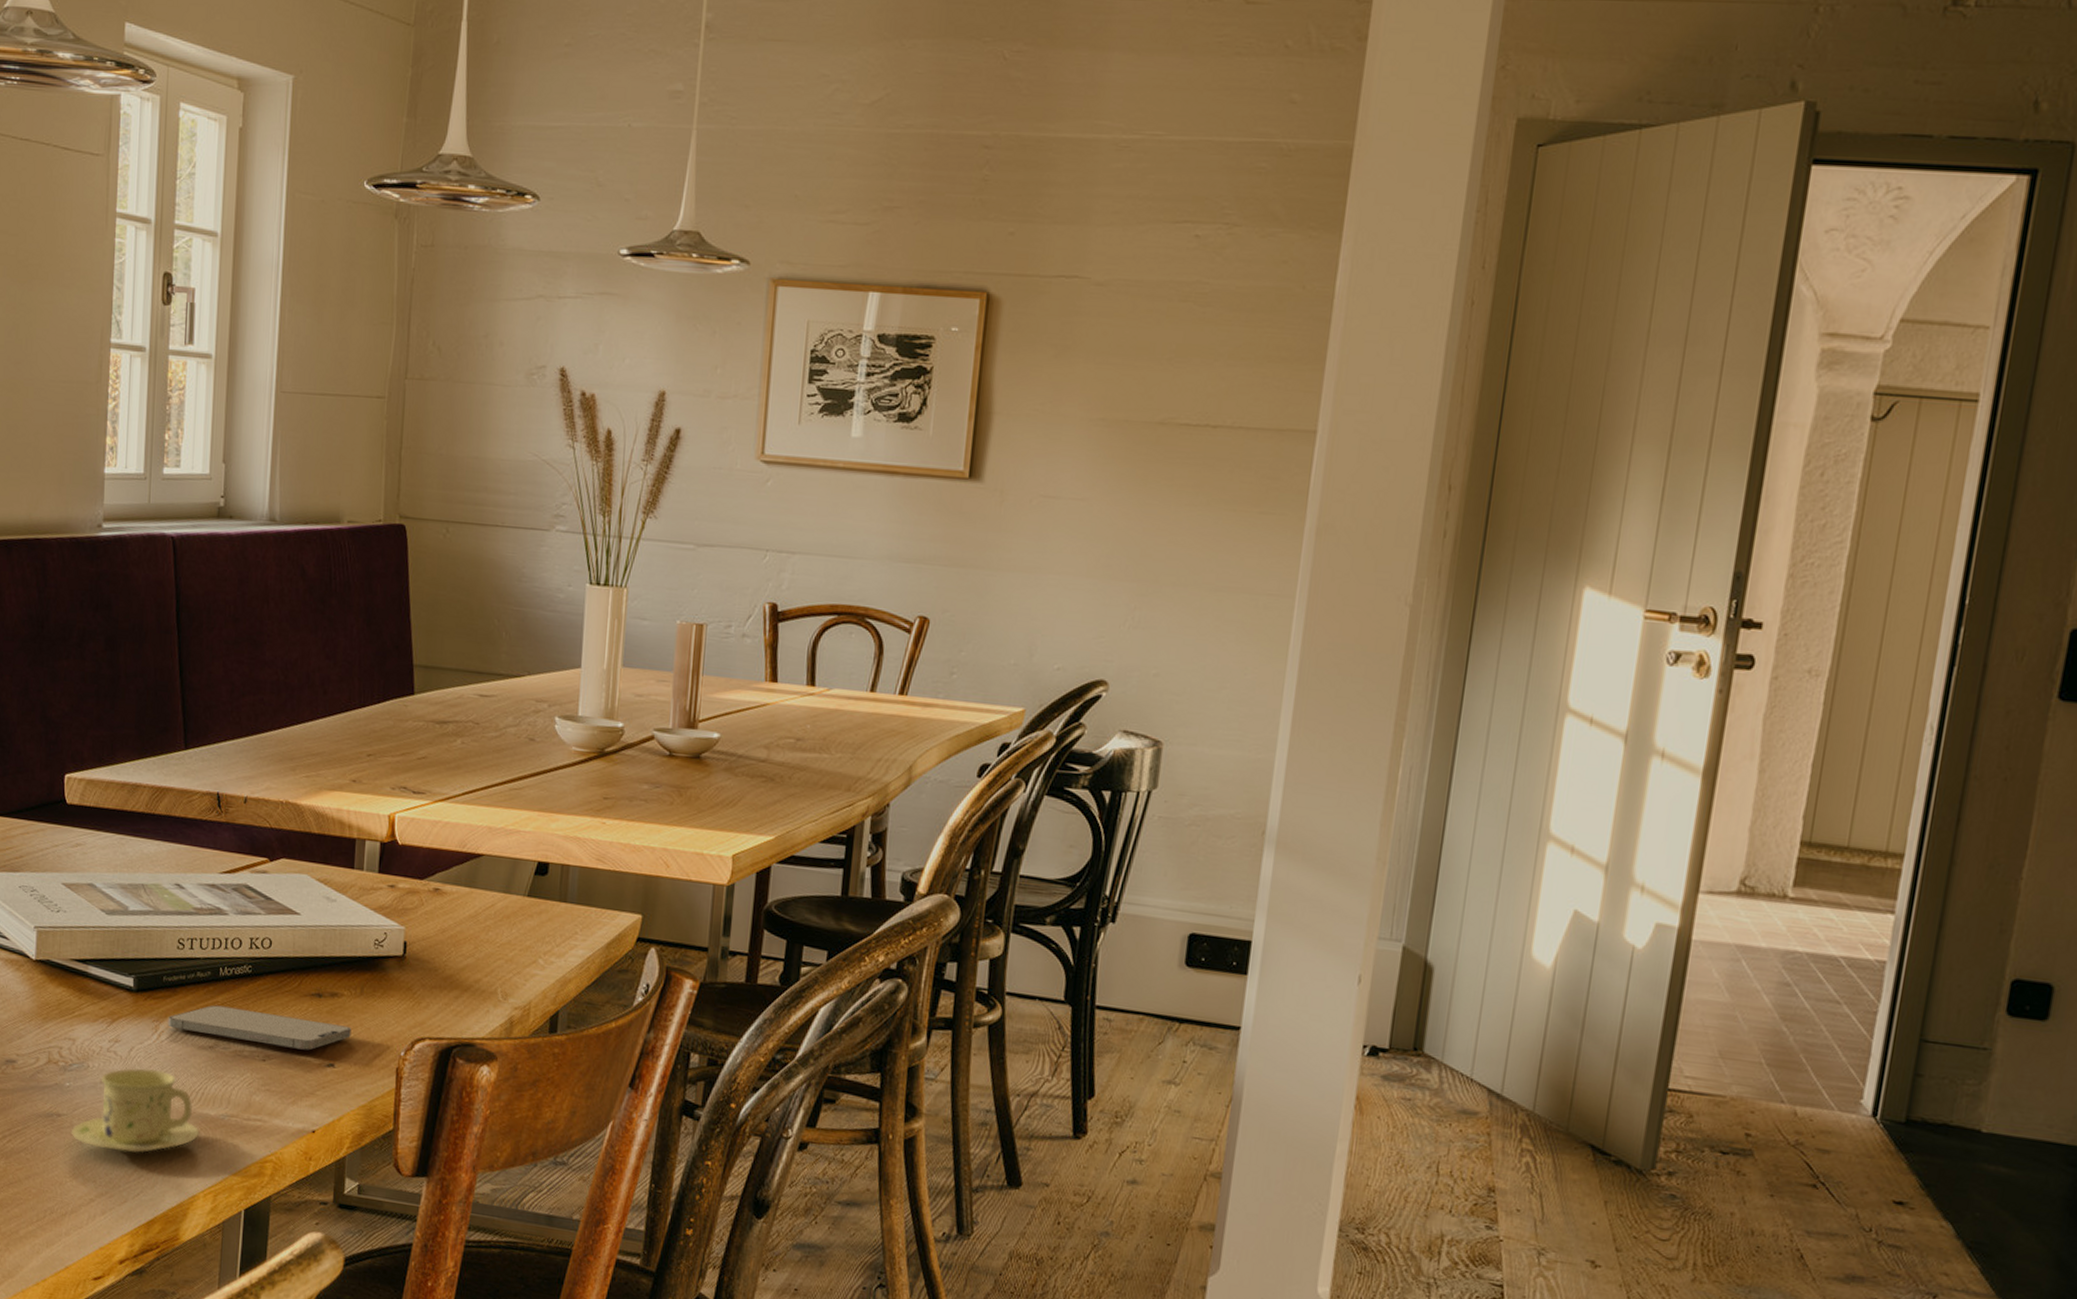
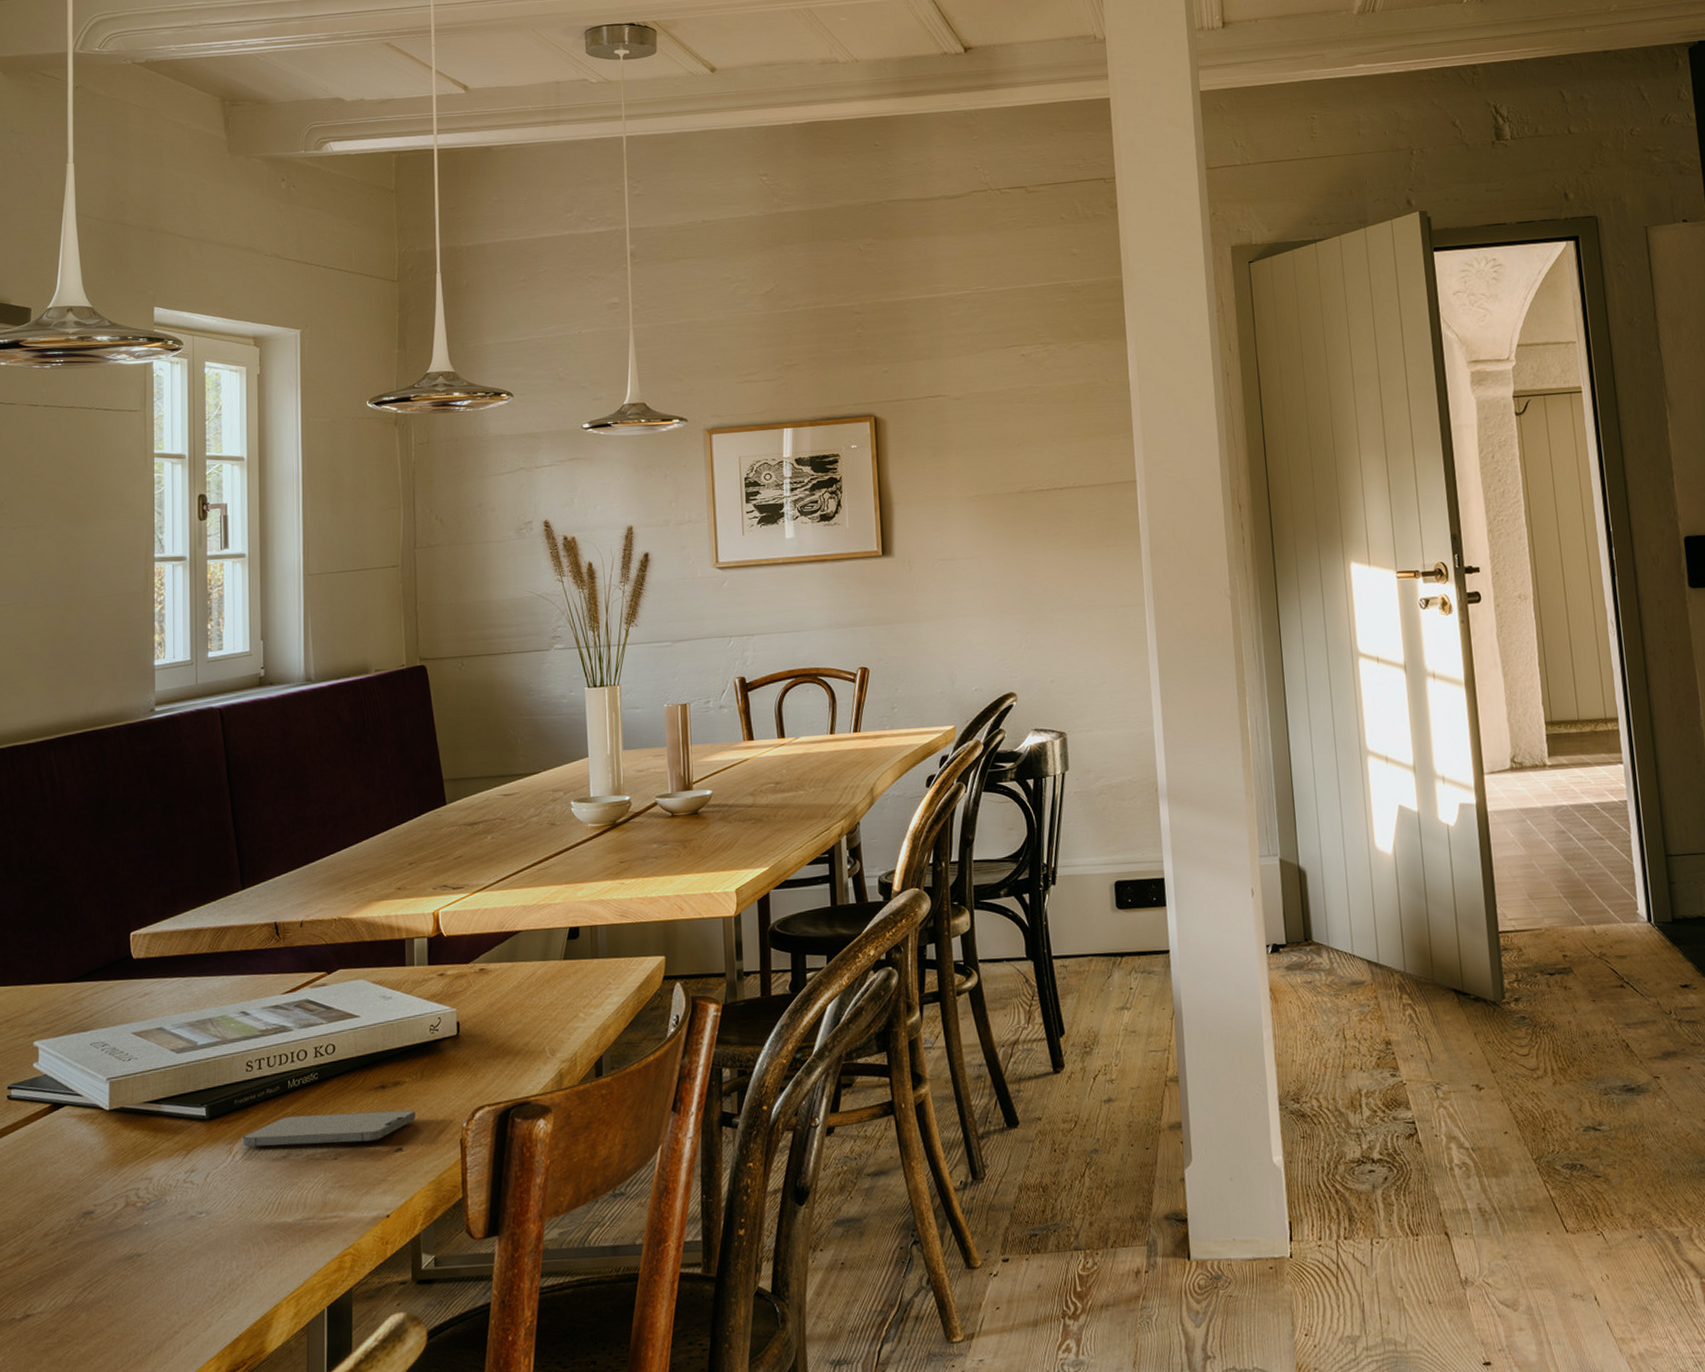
cup and saucer: present [70,1068,200,1154] -> none [151,1189,279,1279]

